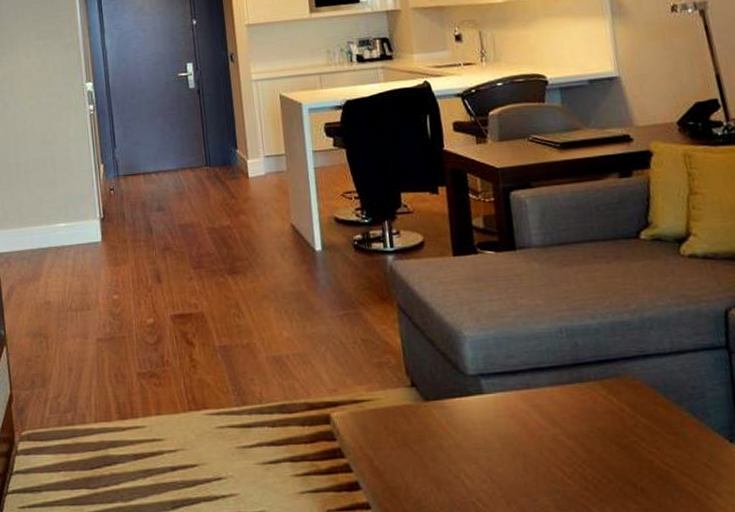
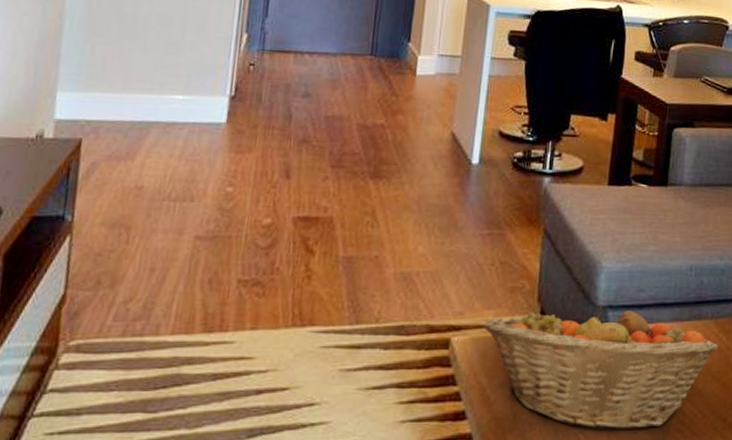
fruit basket: none [358,373,611,498] -> present [483,304,719,431]

